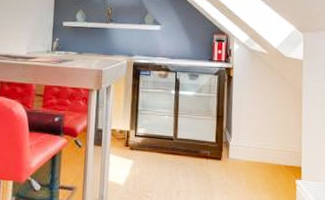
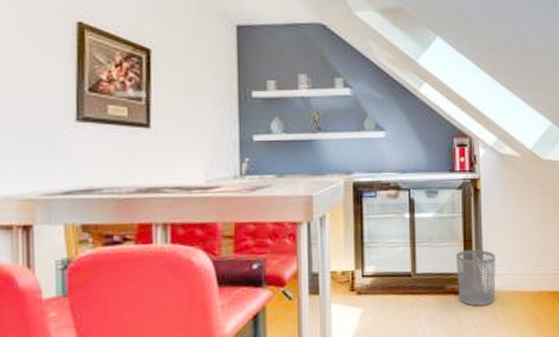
waste bin: none [209,124,242,170] -> present [455,249,496,306]

